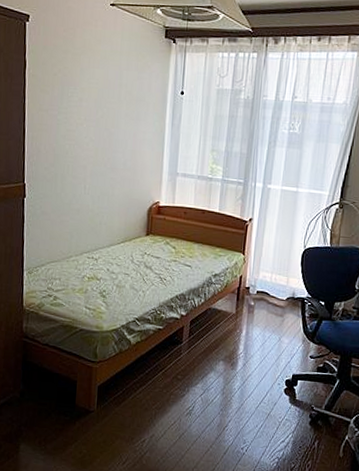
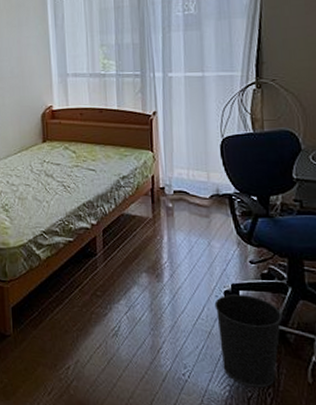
wastebasket: none [275,383,329,461] -> present [214,294,283,388]

